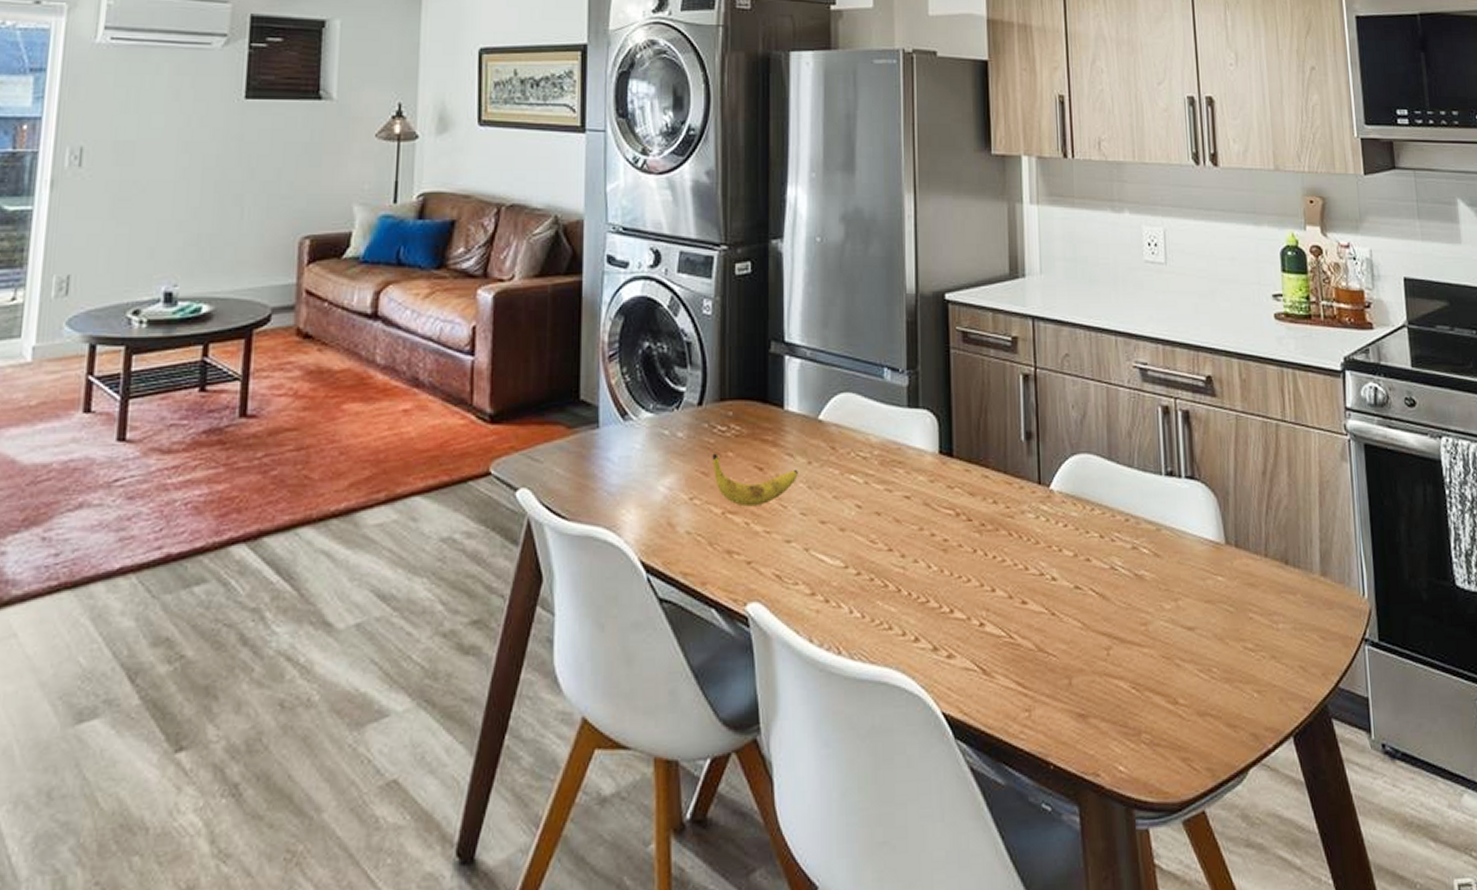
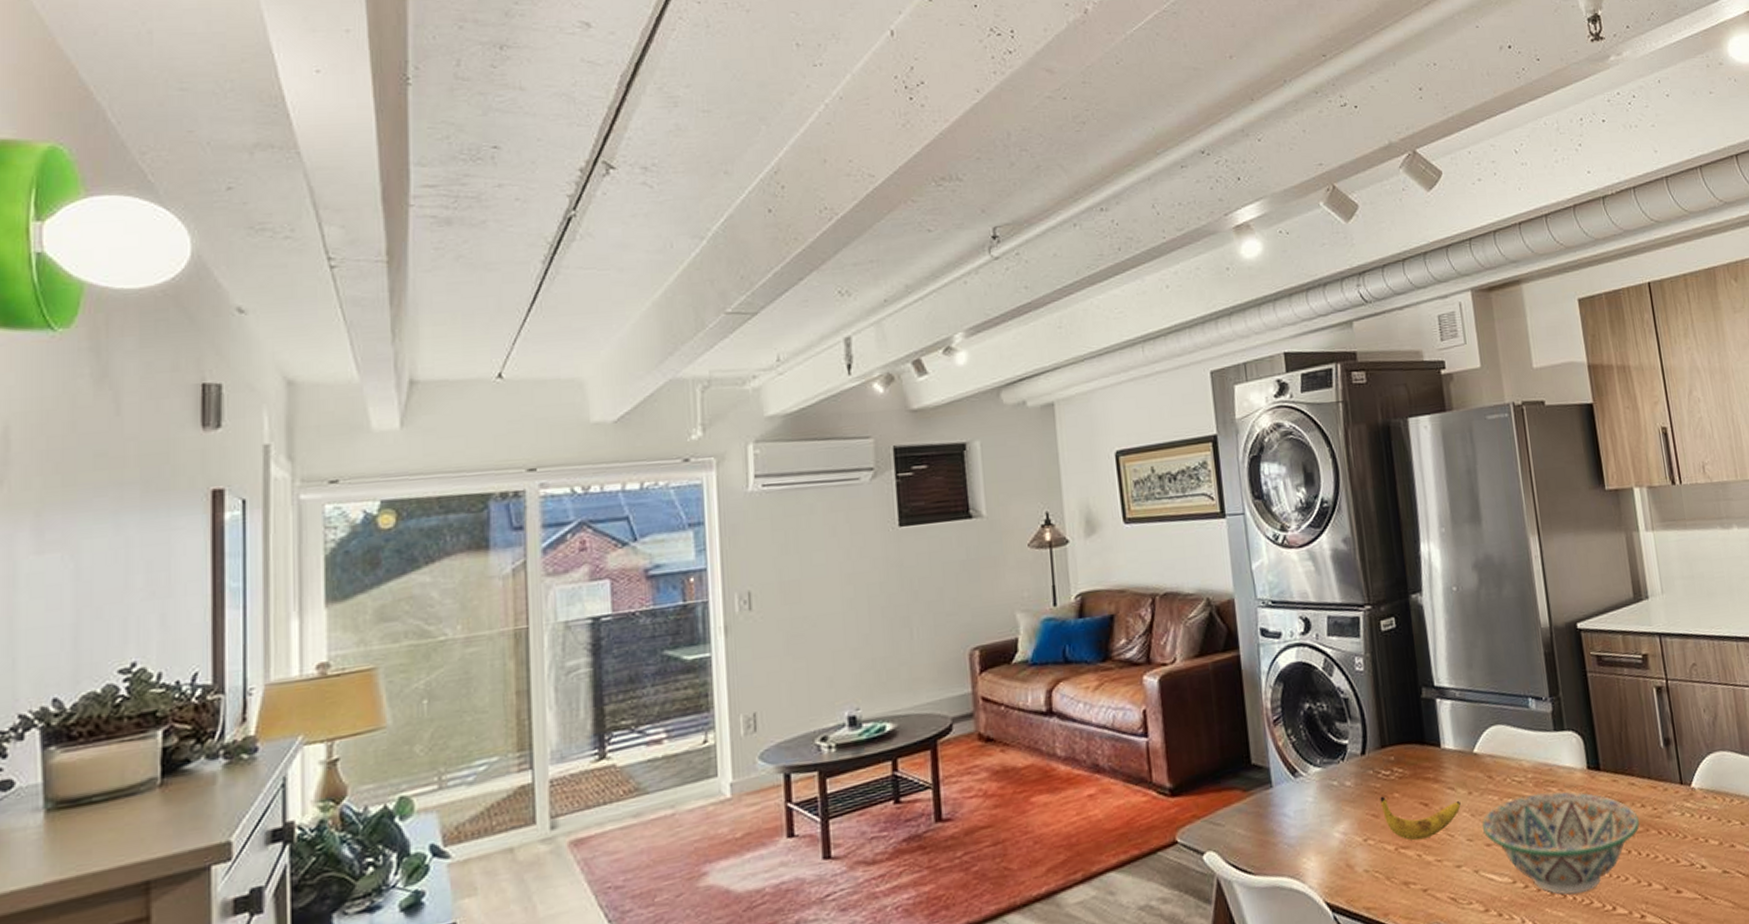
decorative bowl: none [818,472,989,589] -> present [1482,792,1640,895]

